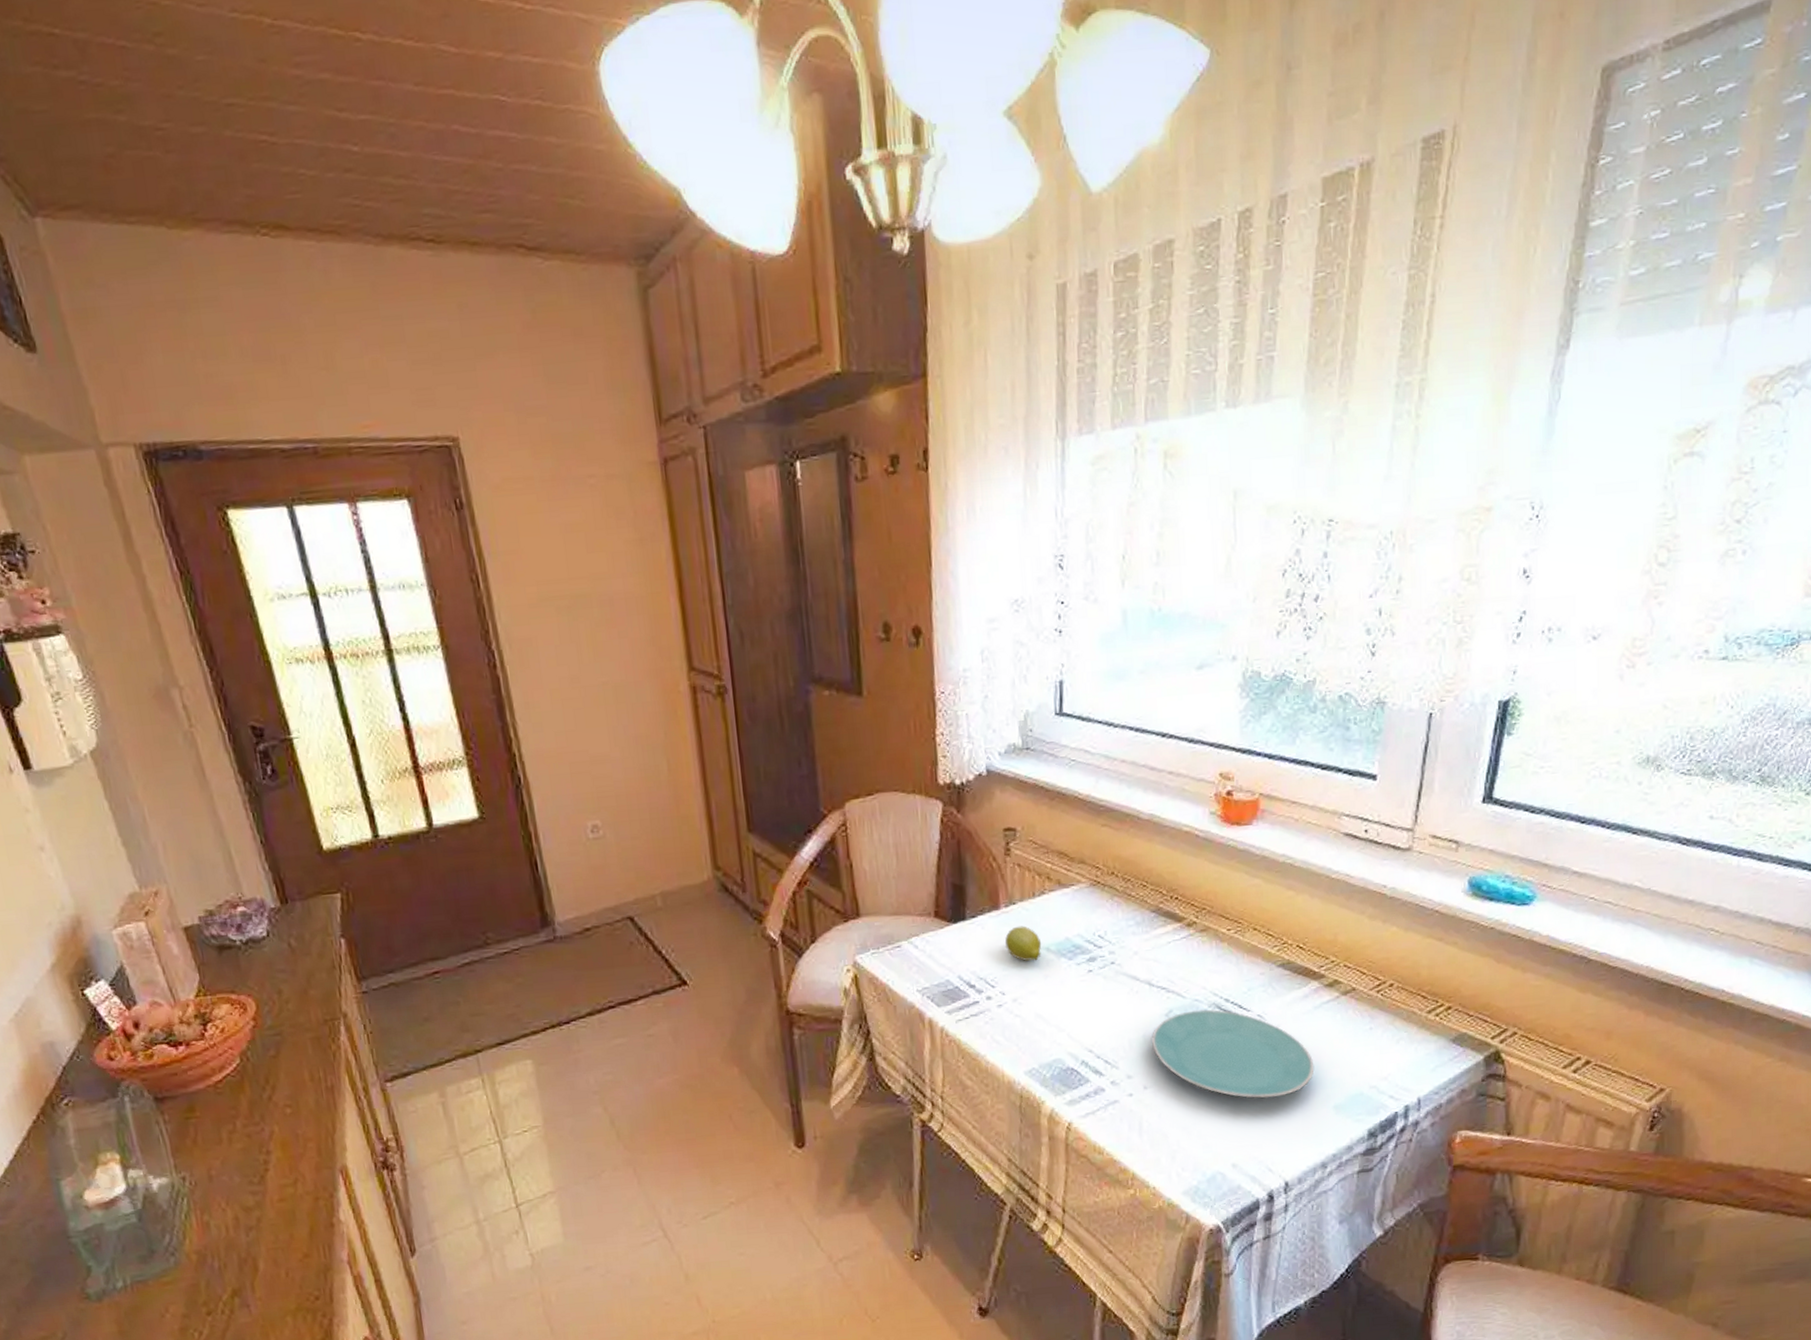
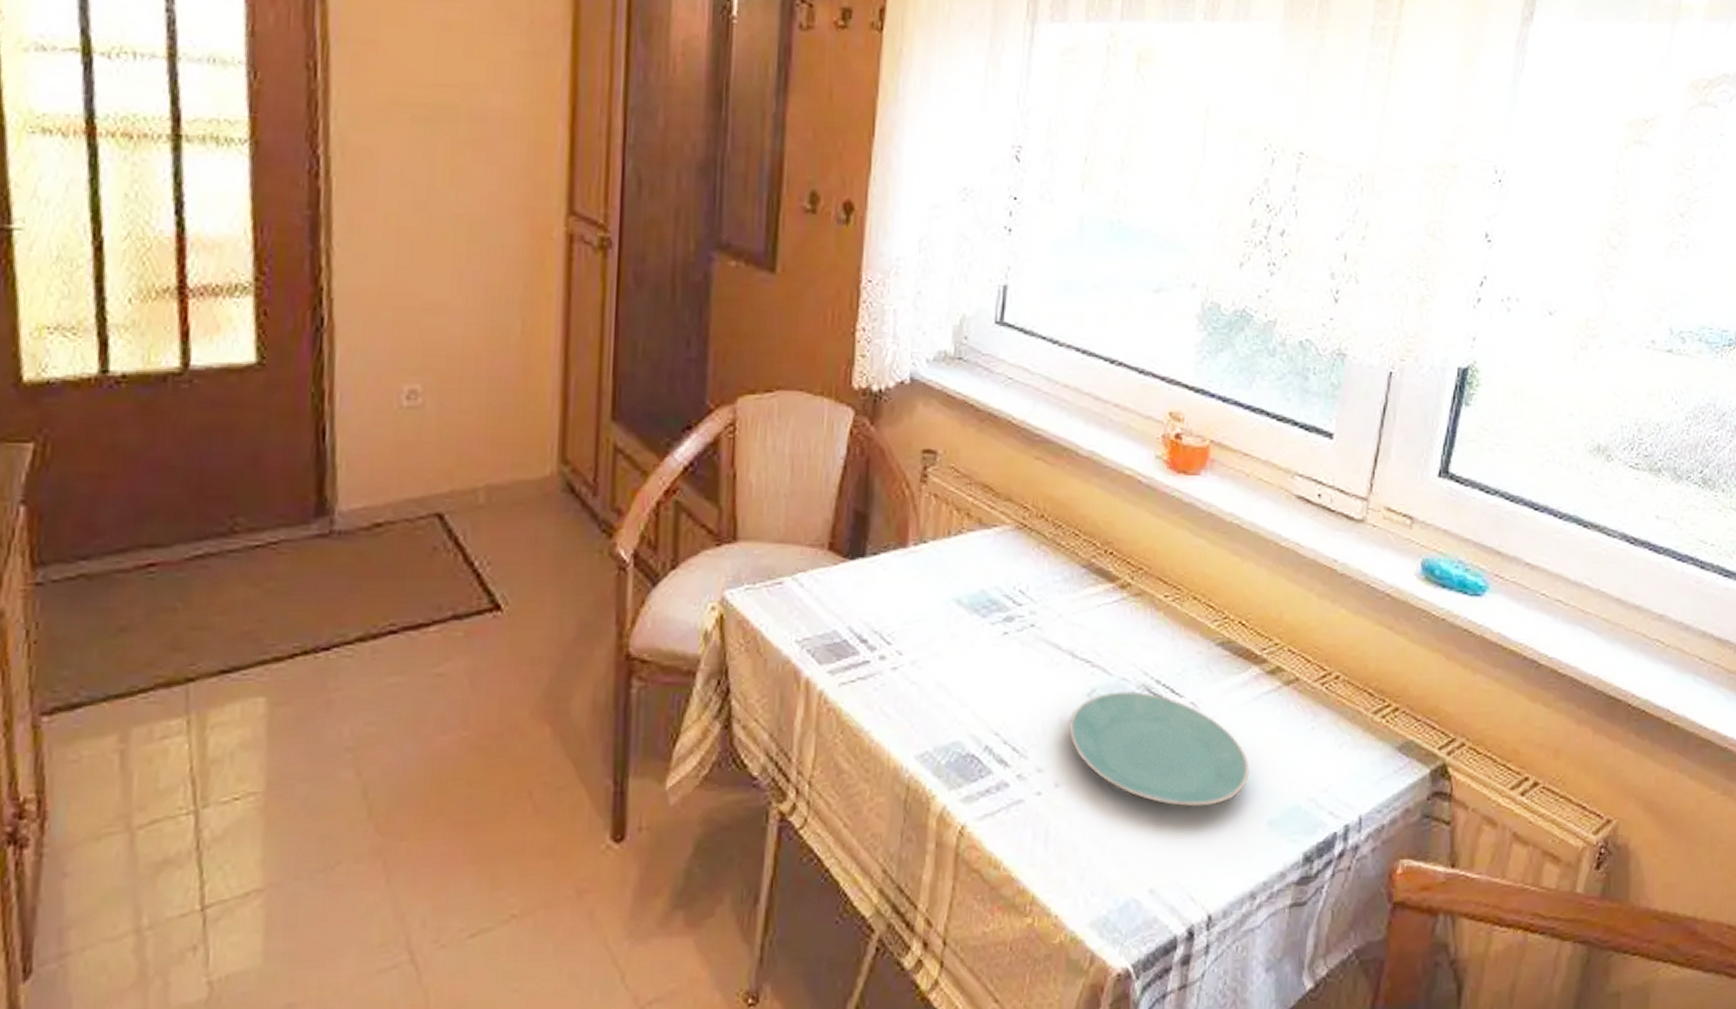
fruit: present [1005,925,1042,961] -> none [910,570,953,616]

